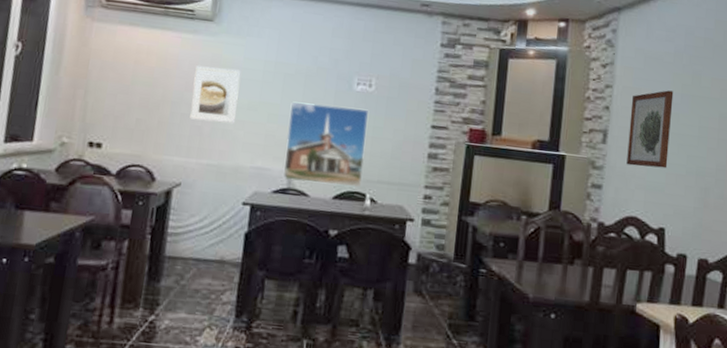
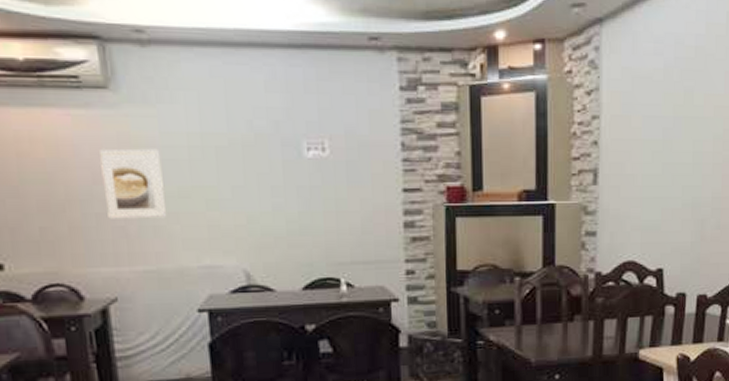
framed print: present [283,101,369,187] -> none [231,179,333,276]
wall art: present [626,90,674,169] -> none [620,114,665,206]

